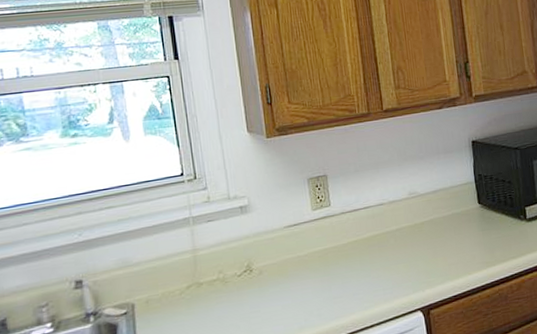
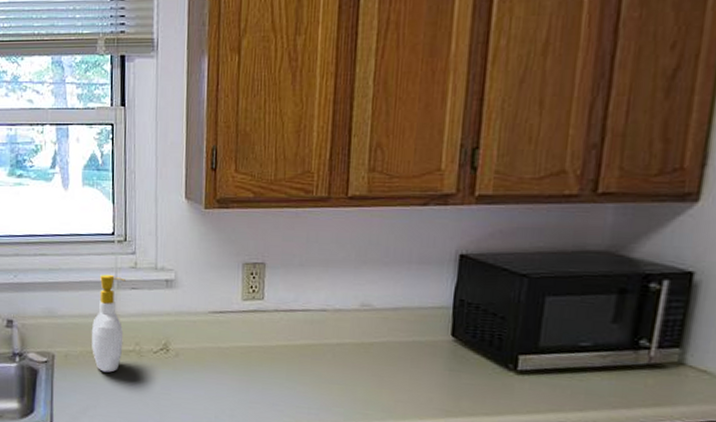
soap bottle: none [171,212,207,308] -> present [91,274,125,373]

